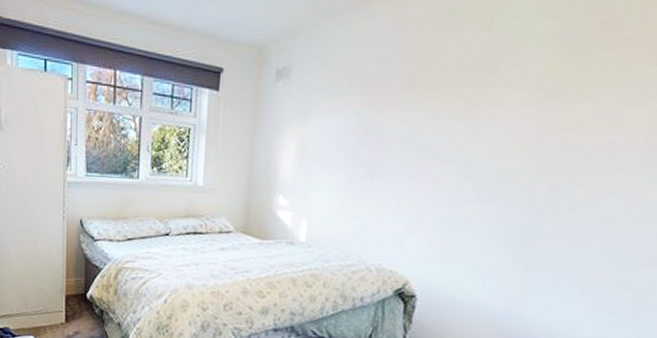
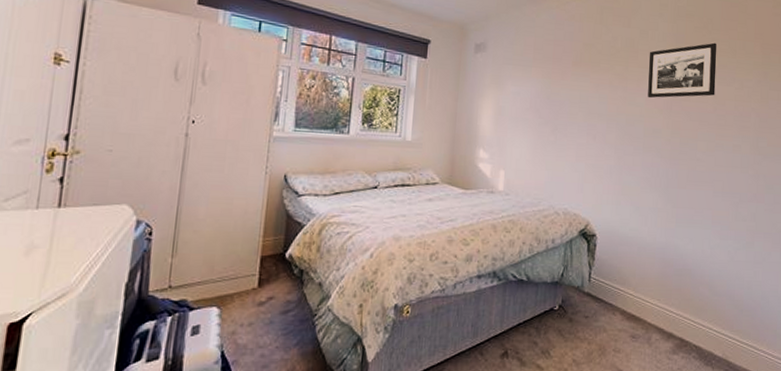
picture frame: none [507,44,631,130] -> present [648,42,717,99]

